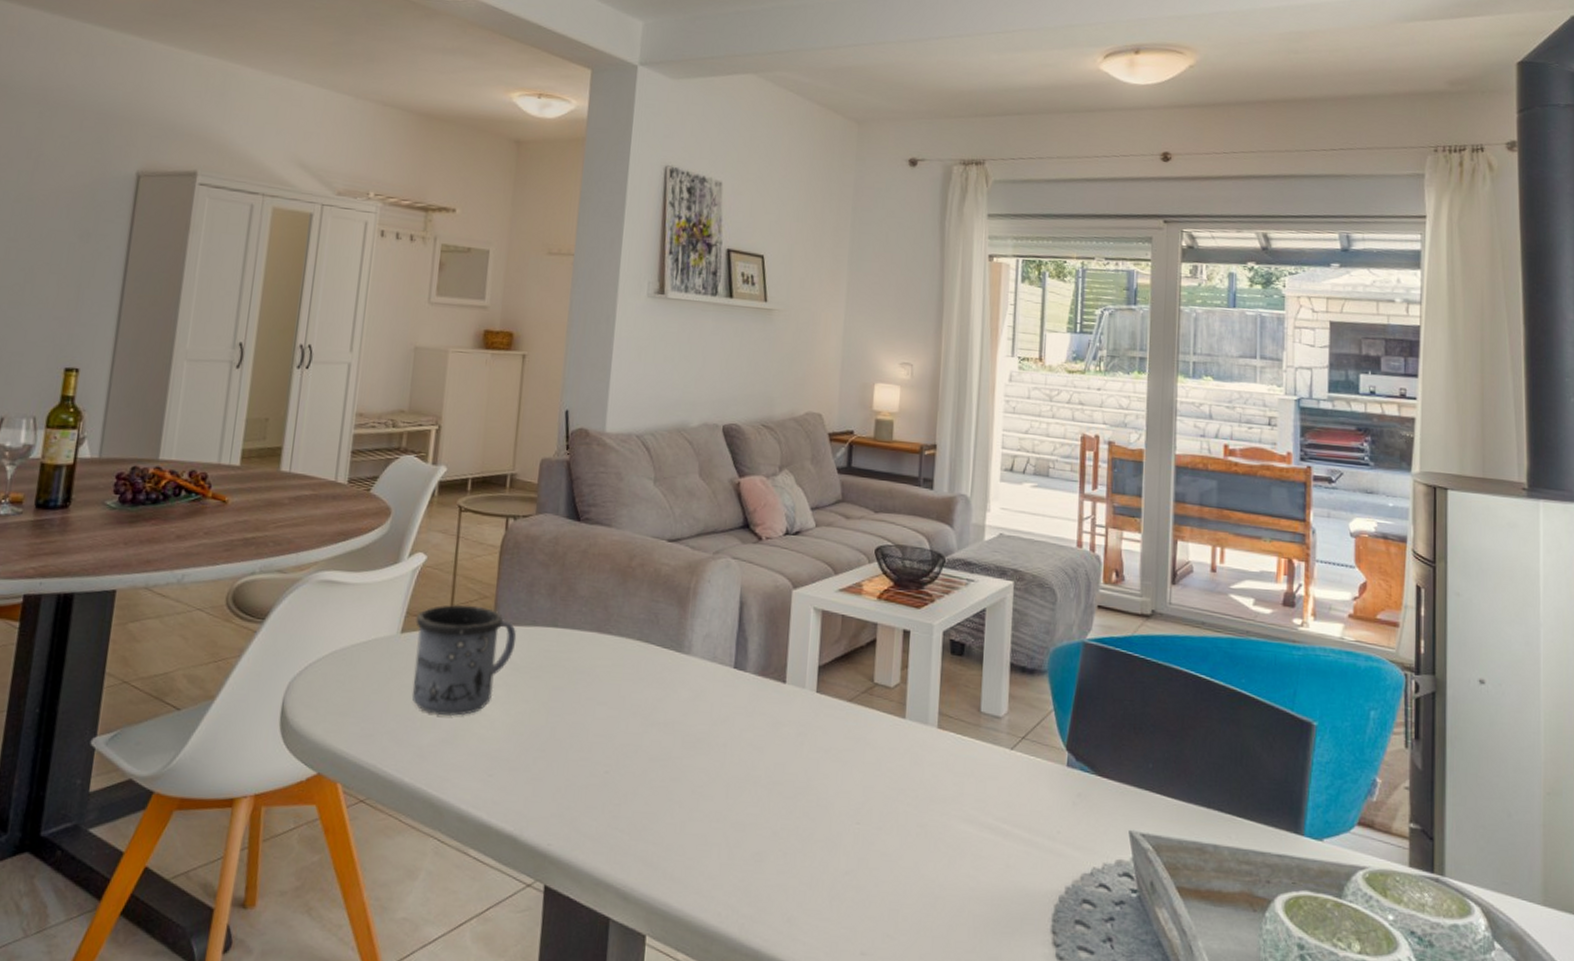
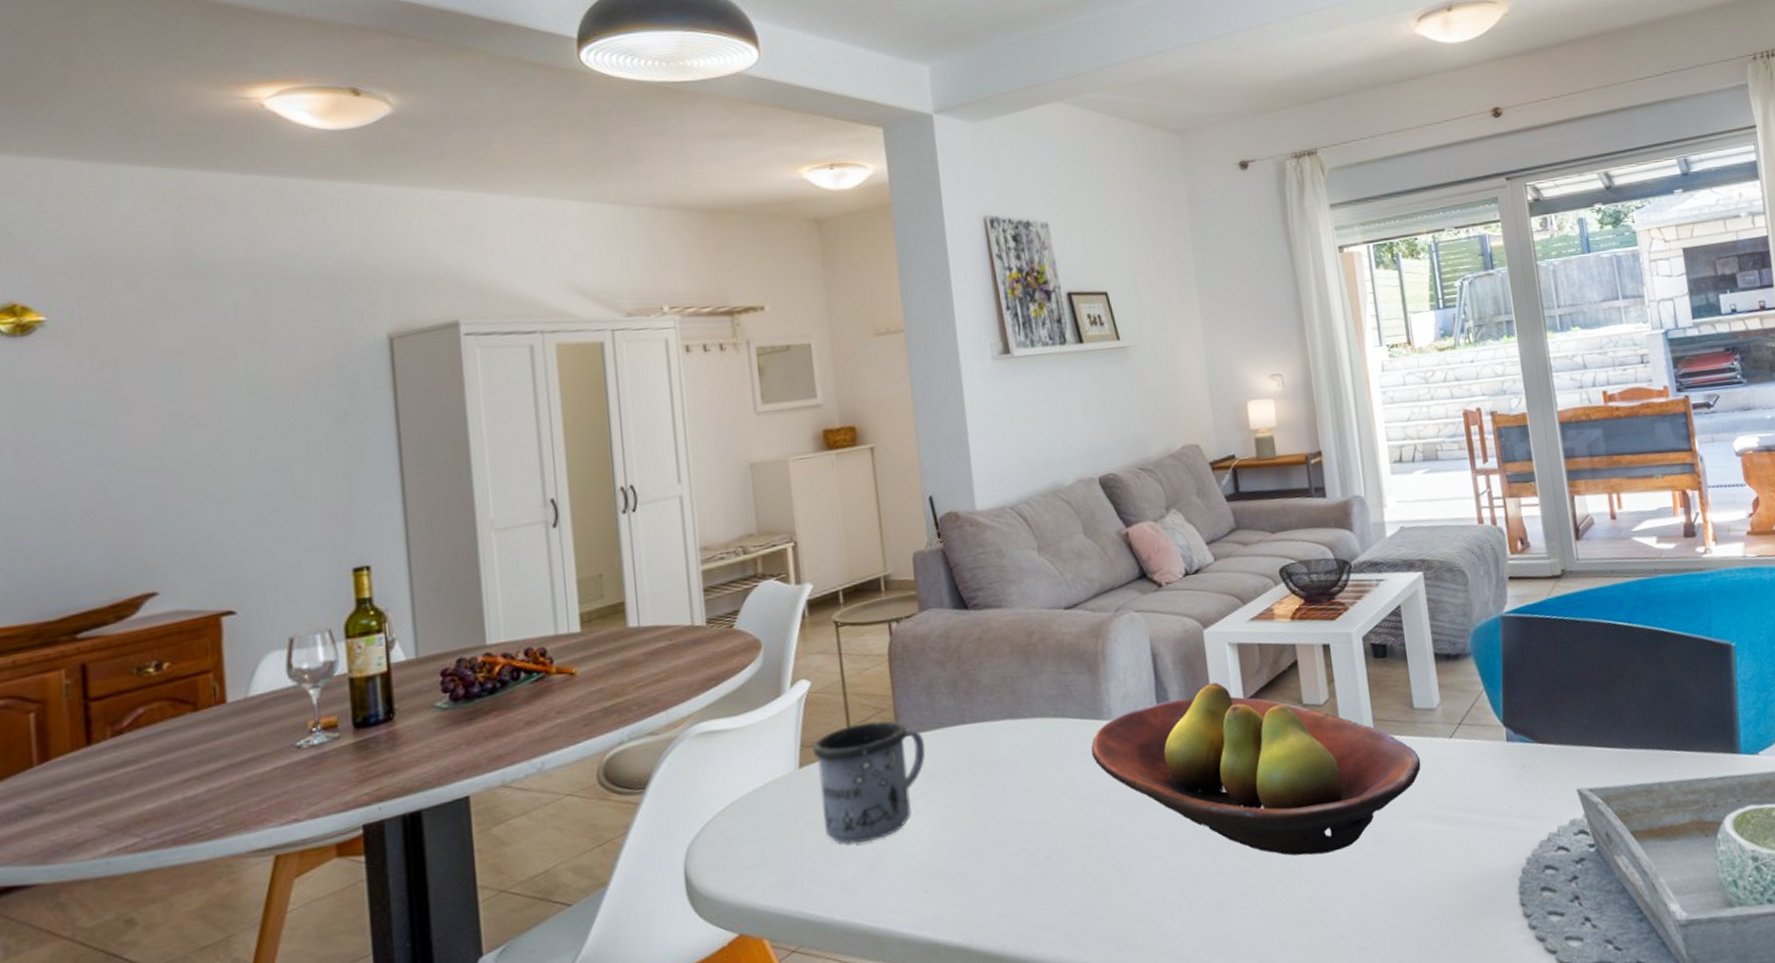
fruit bowl: none [665,642,978,833] -> present [1091,682,1421,856]

